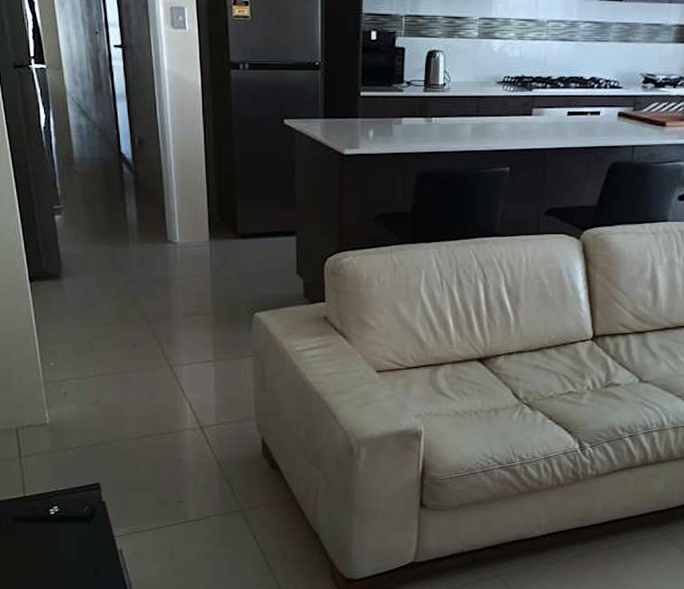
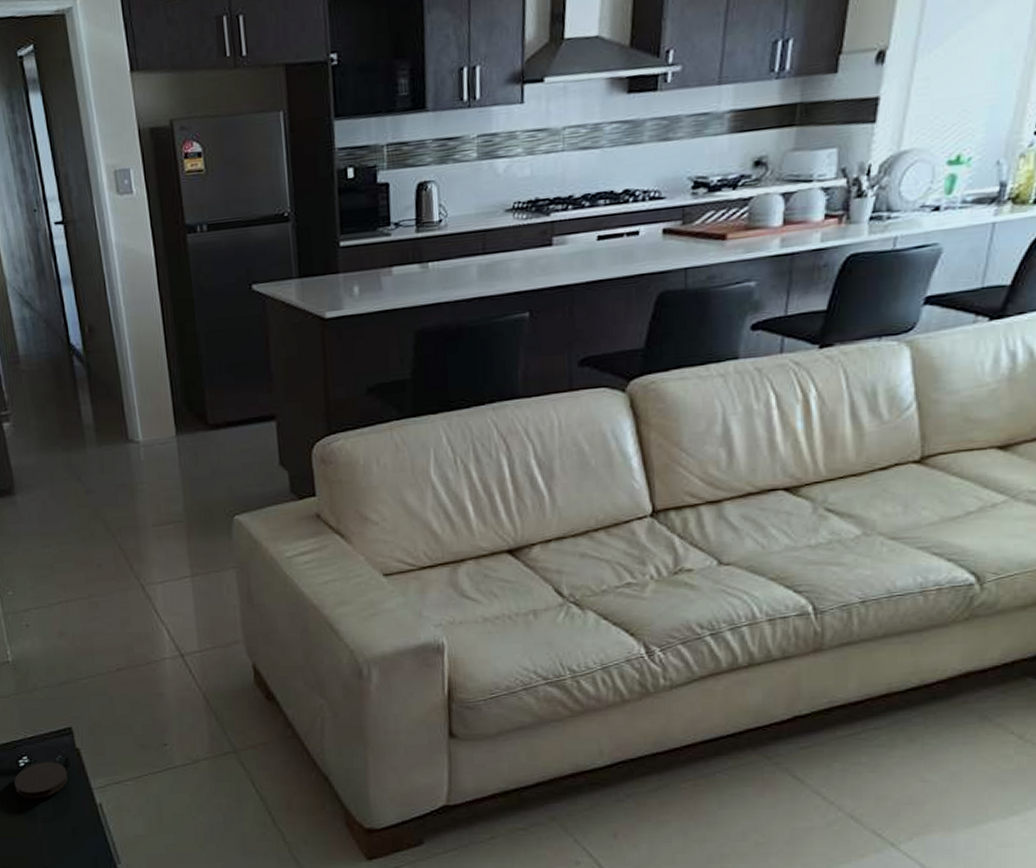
coaster: none [44,512,93,543] -> present [14,762,68,799]

